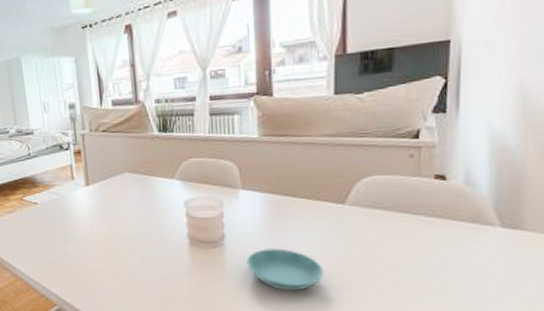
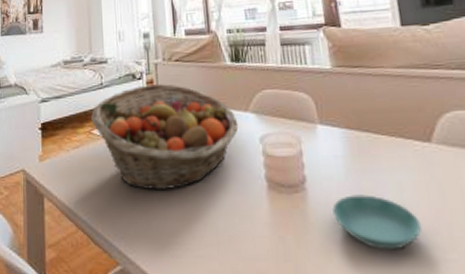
fruit basket: none [21,154,164,248] -> present [91,84,239,191]

